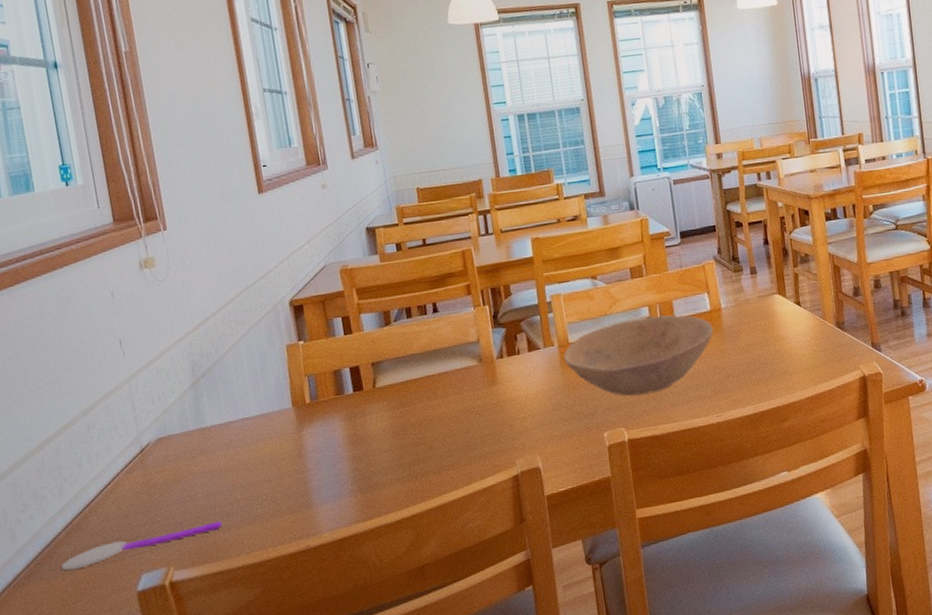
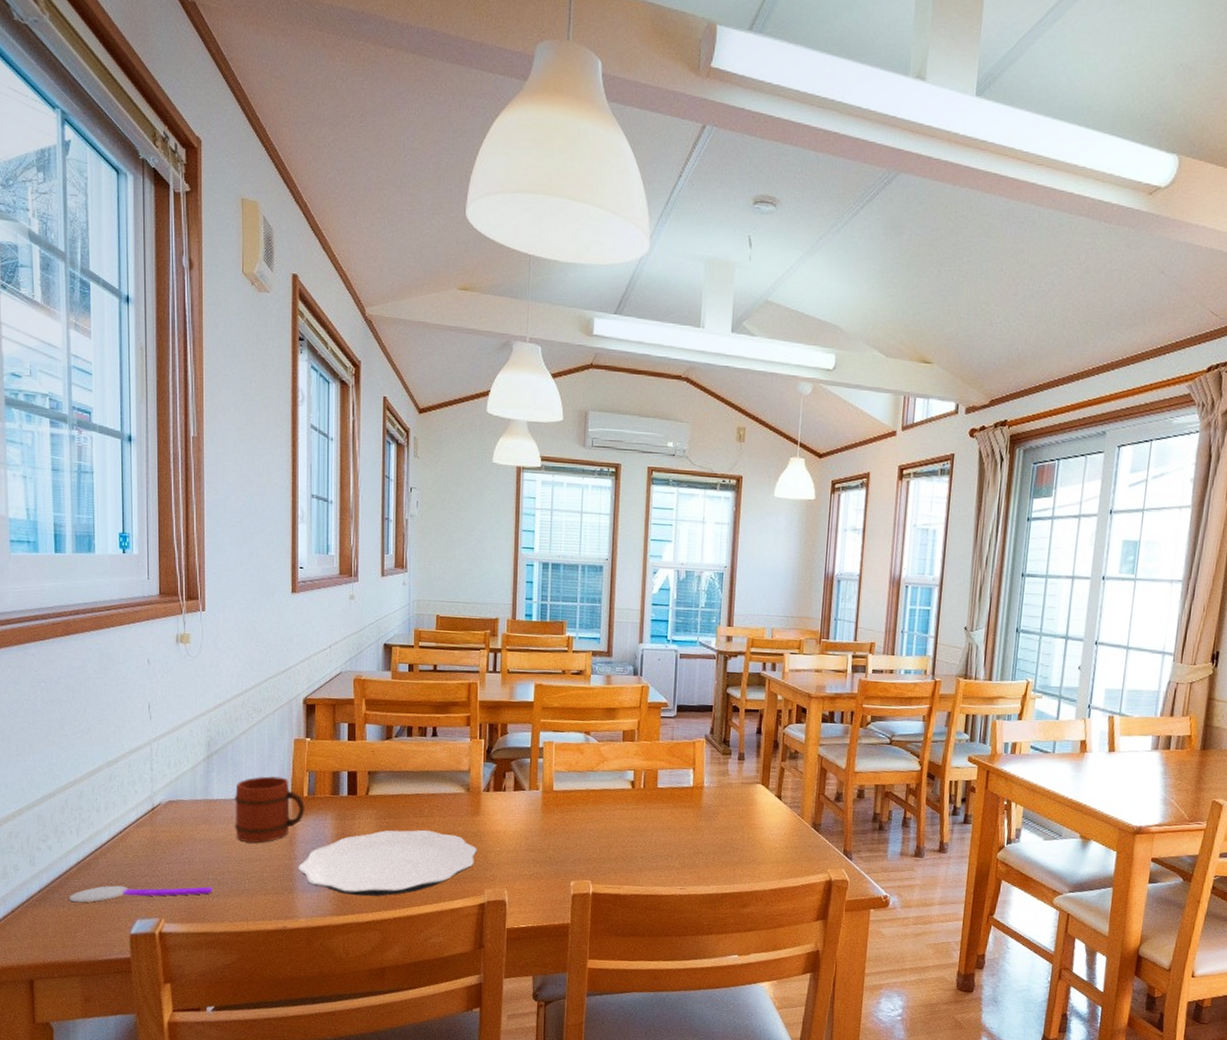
mug: none [230,388,310,465] -> present [234,776,305,843]
plate: none [312,410,501,497] -> present [298,829,477,897]
bowl: present [564,315,714,396] -> none [546,779,693,855]

